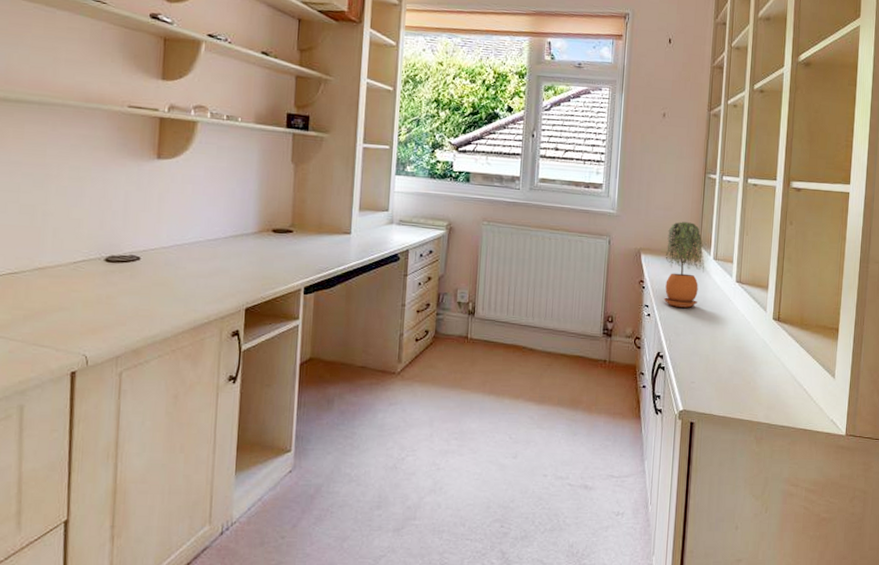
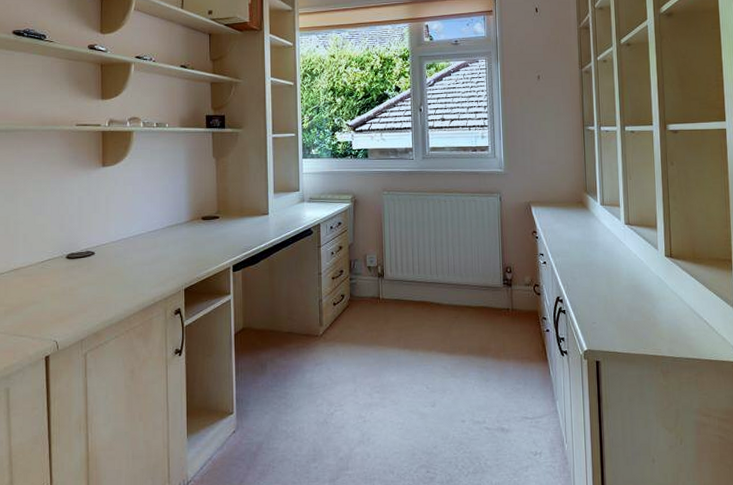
potted plant: present [663,222,705,308] -> none [554,173,593,253]

